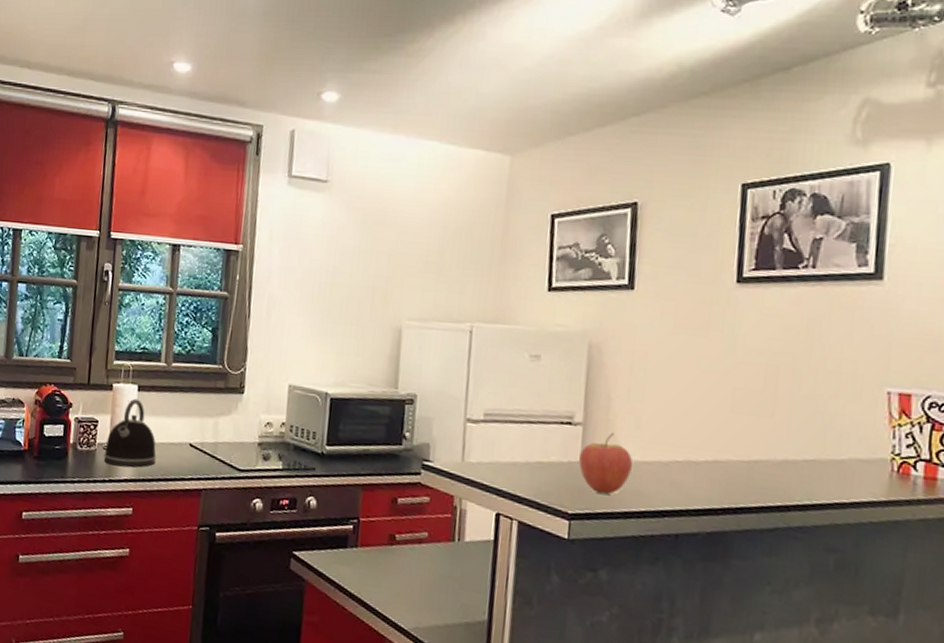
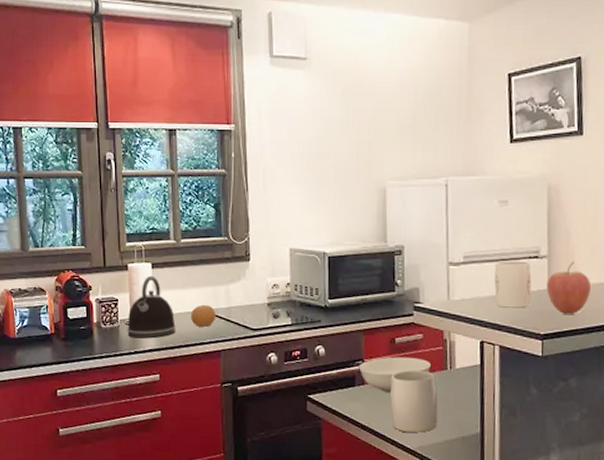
fruit: none [173,436,201,461] -> present [191,304,217,327]
bowl: none [353,518,436,561] -> present [359,356,431,394]
mug: none [385,536,441,612] -> present [390,370,438,433]
mug: none [517,423,563,481] -> present [494,261,532,308]

